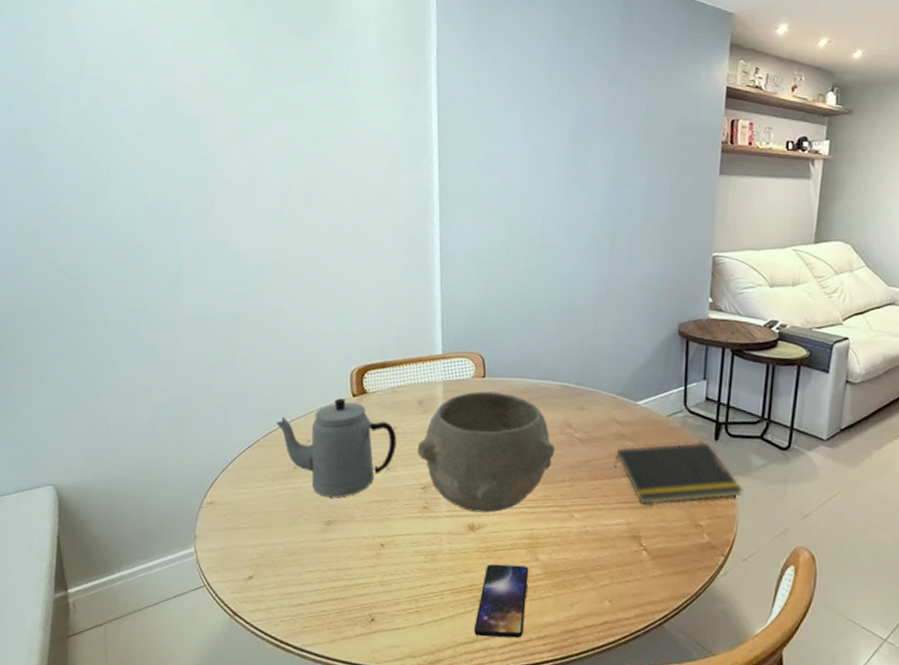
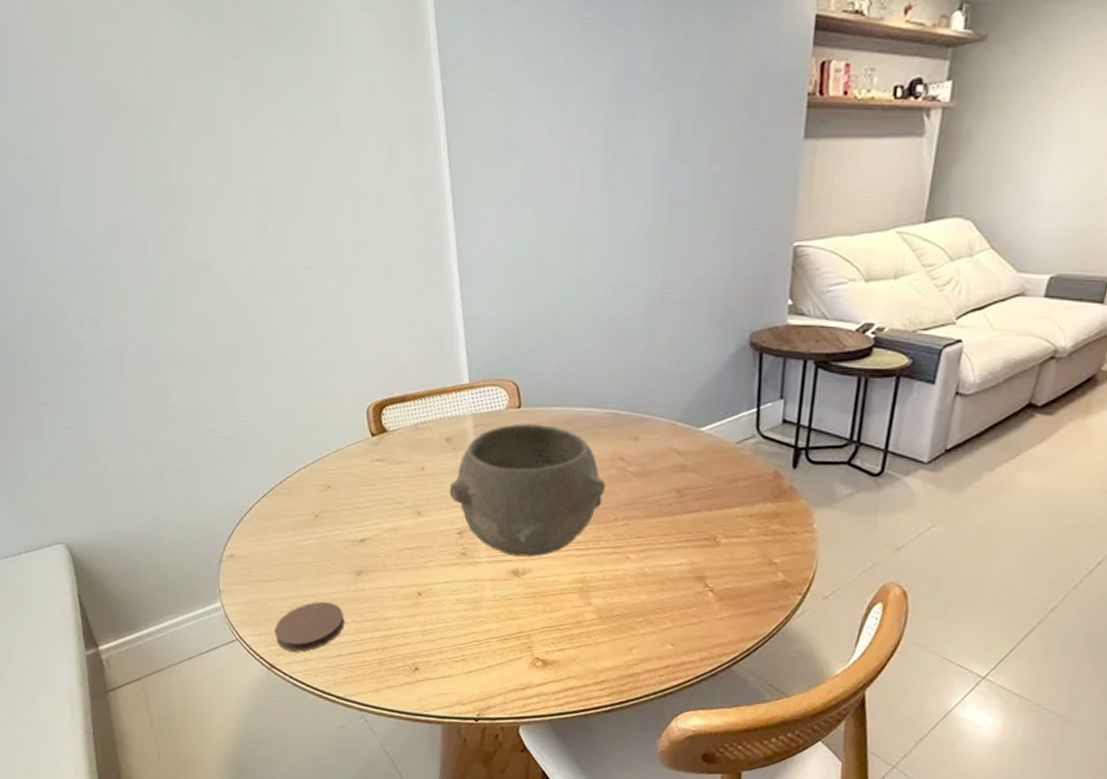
coaster: none [241,550,310,600] -> present [274,602,345,652]
teapot: present [275,398,397,498] -> none [289,438,426,547]
smartphone: present [474,564,529,639] -> none [525,610,582,684]
notepad: present [614,442,743,506] -> none [674,471,825,544]

